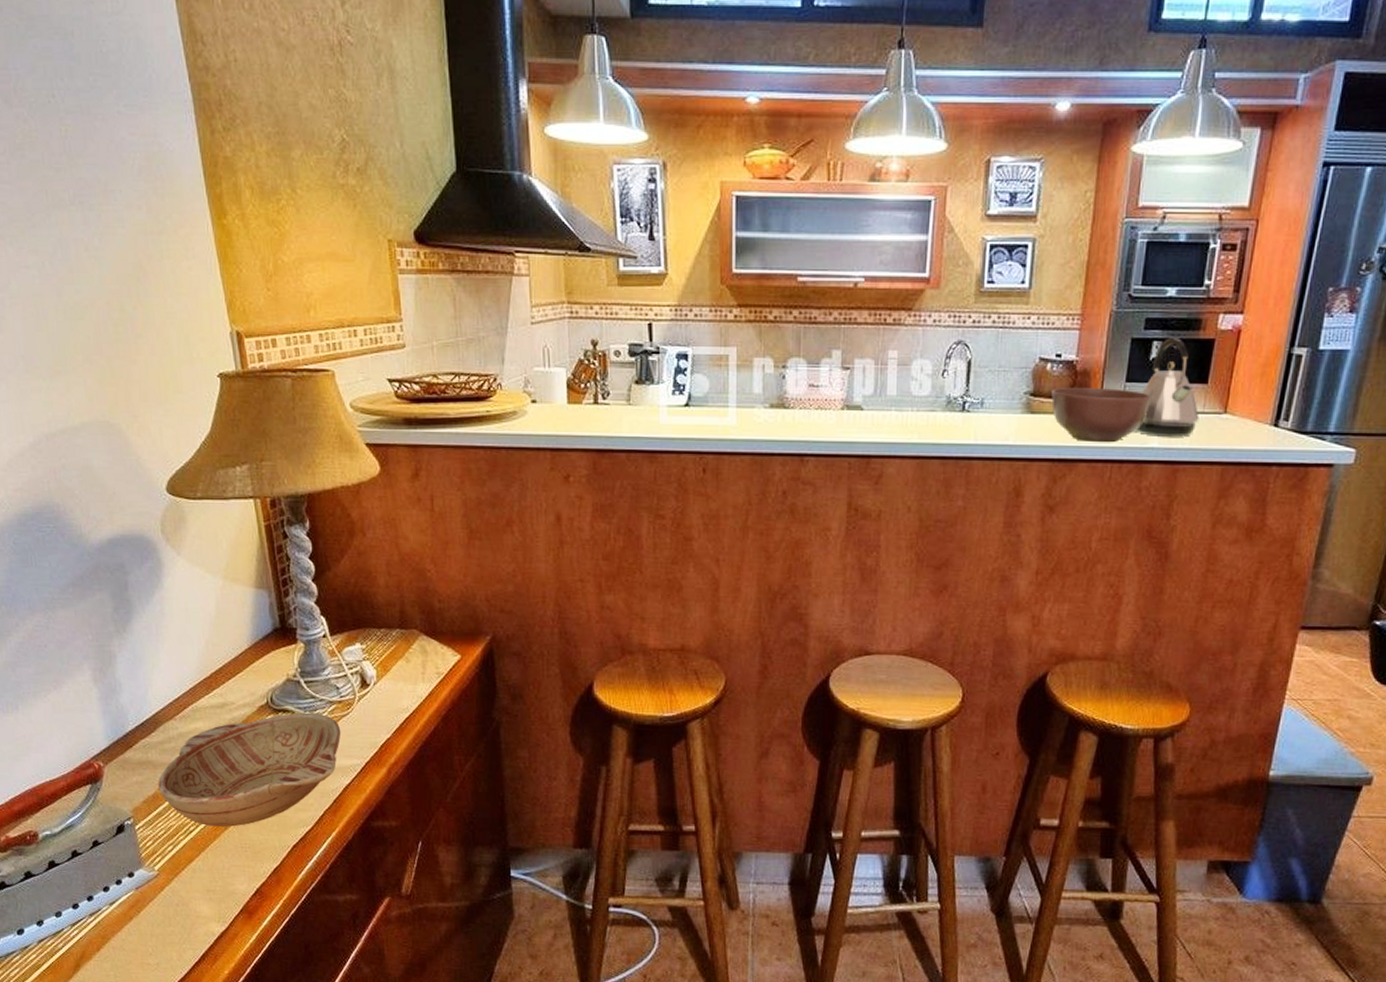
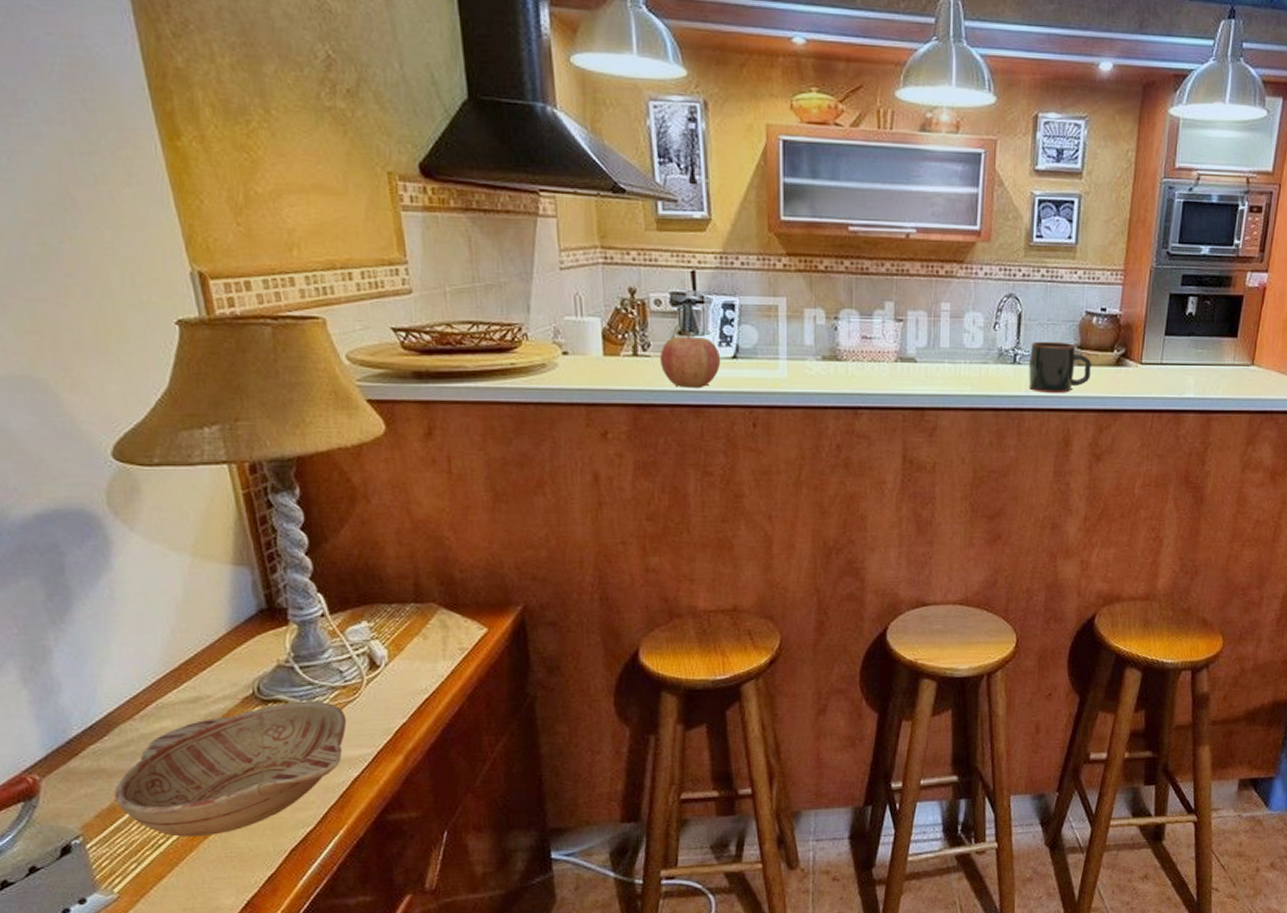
fruit: none [617,380,674,435] -> present [659,331,721,389]
mug: none [978,388,1045,443] -> present [1028,341,1091,394]
bowl: present [1051,388,1151,443] -> none [1097,341,1187,394]
kettle: present [1136,338,1199,437] -> none [1174,294,1230,387]

